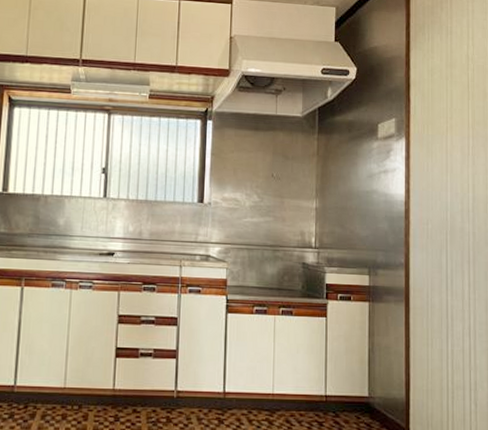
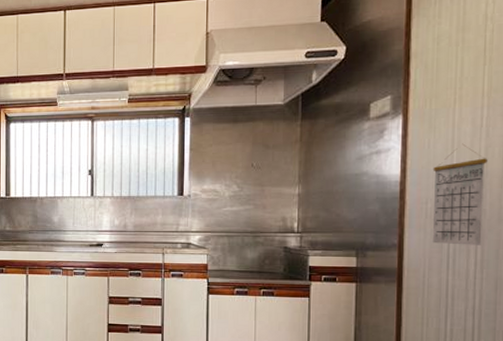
calendar: none [431,169,475,267] -> present [433,143,488,245]

